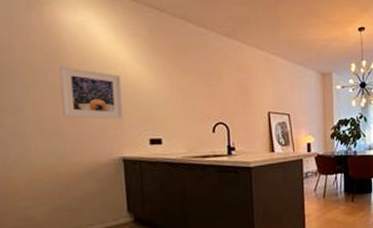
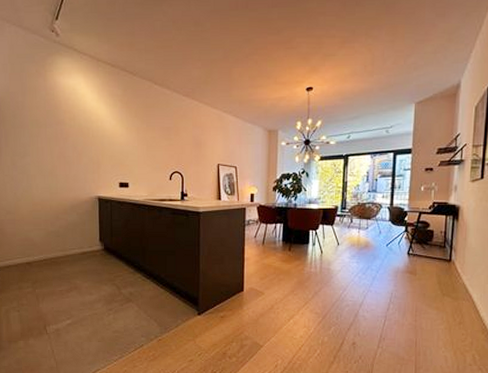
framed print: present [59,65,124,120] -> none [55,120,101,166]

